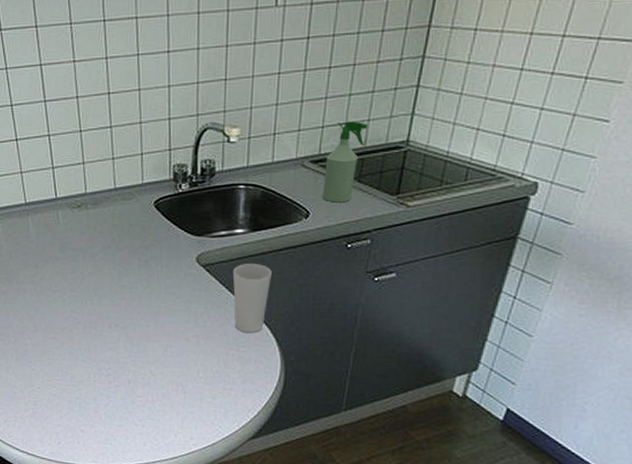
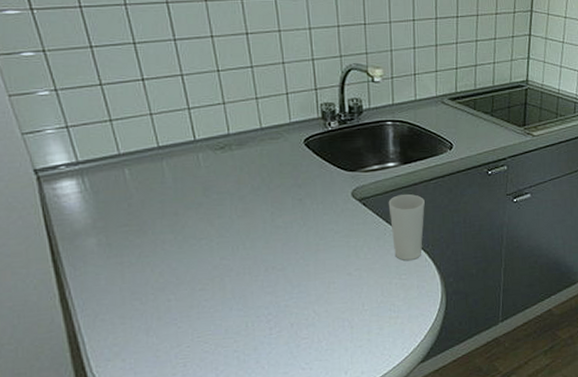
spray bottle: present [322,121,368,203] -> none [462,63,494,135]

